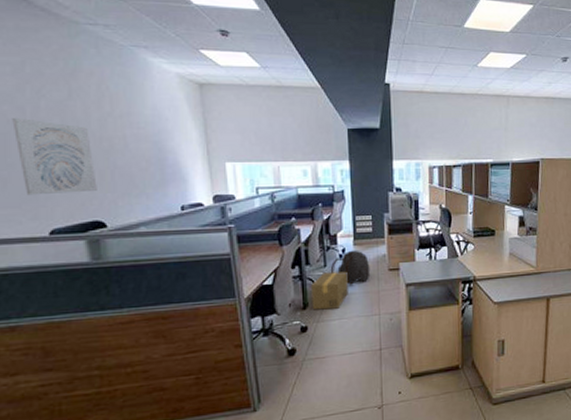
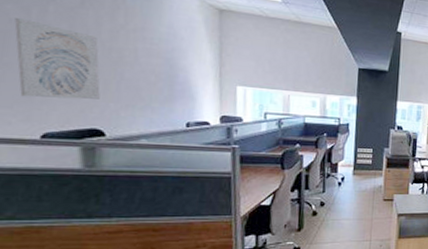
cardboard box: present [311,271,348,310] -> none [306,198,344,233]
backpack: present [330,250,371,285] -> none [328,179,367,211]

